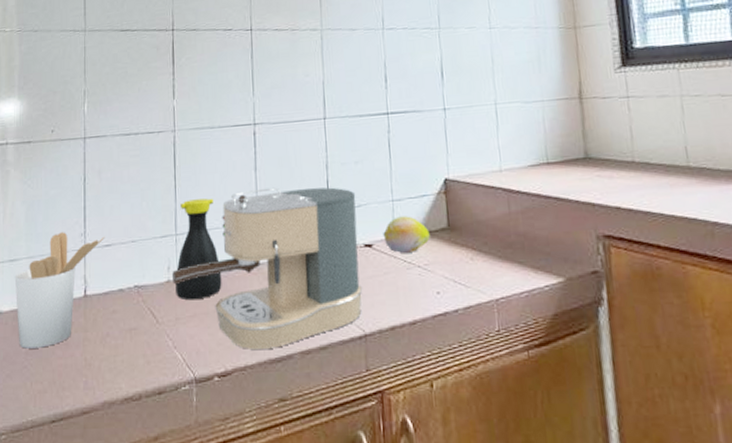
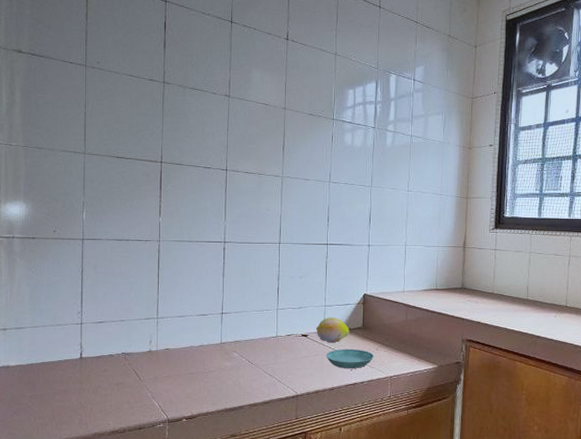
utensil holder: present [14,232,105,349] -> none [20,310,99,394]
coffee maker: present [172,187,363,349] -> none [153,290,298,401]
bottle: present [175,198,222,300] -> none [155,293,192,366]
saucer: none [401,260,469,291] -> present [326,348,374,368]

